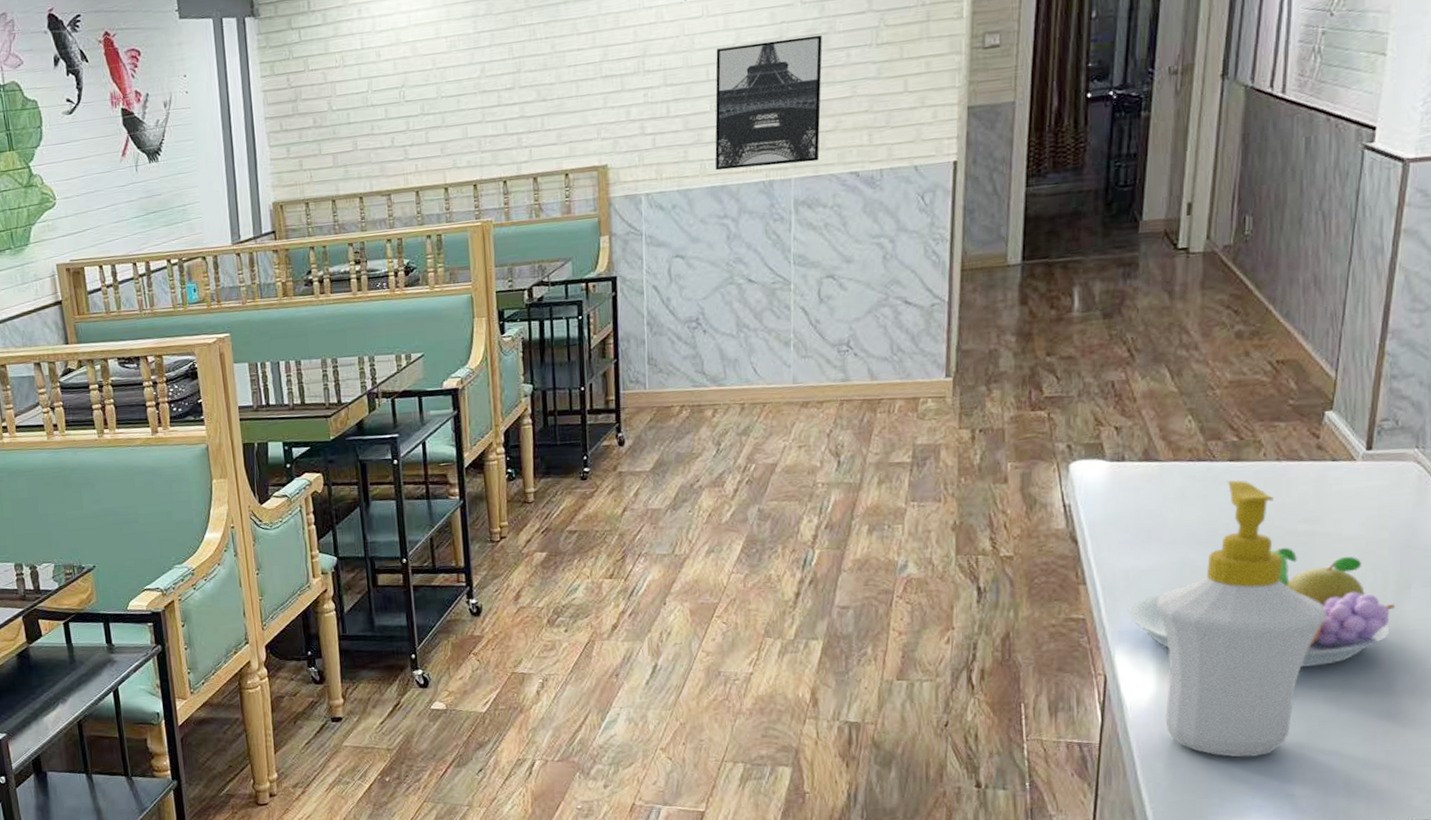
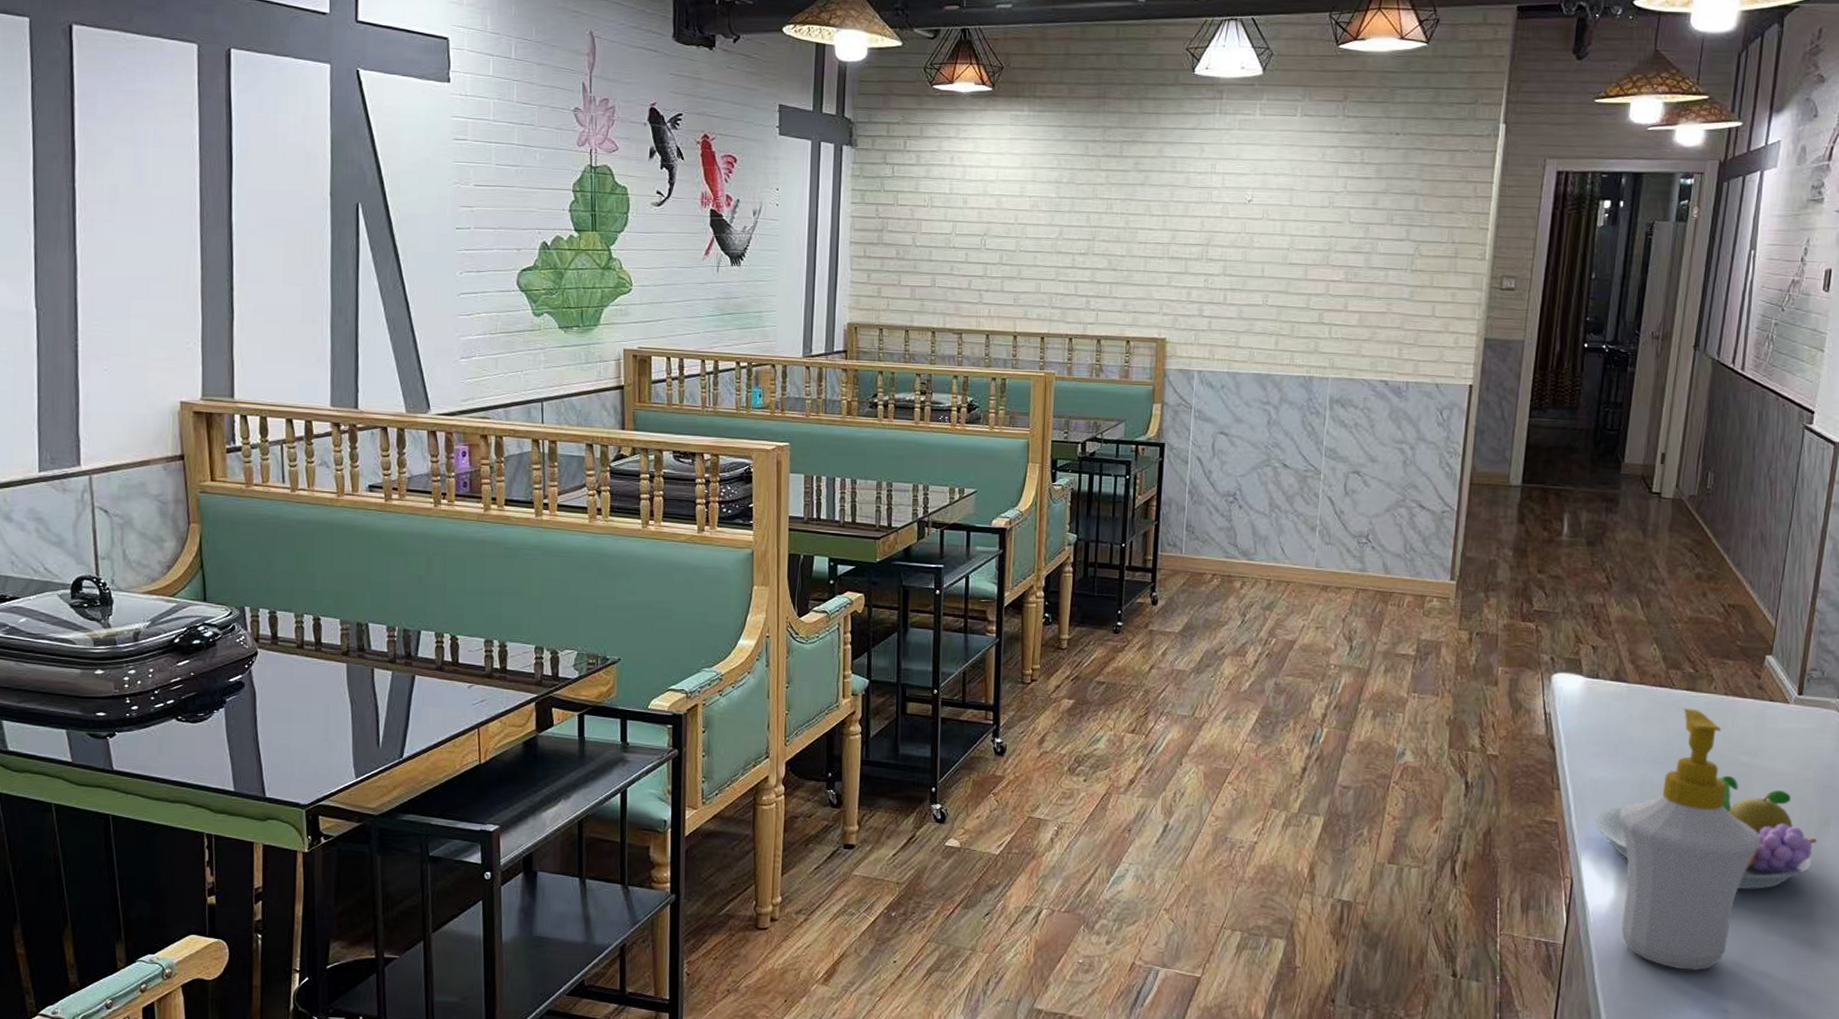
wall art: present [715,34,823,171] -> none [1262,250,1365,365]

